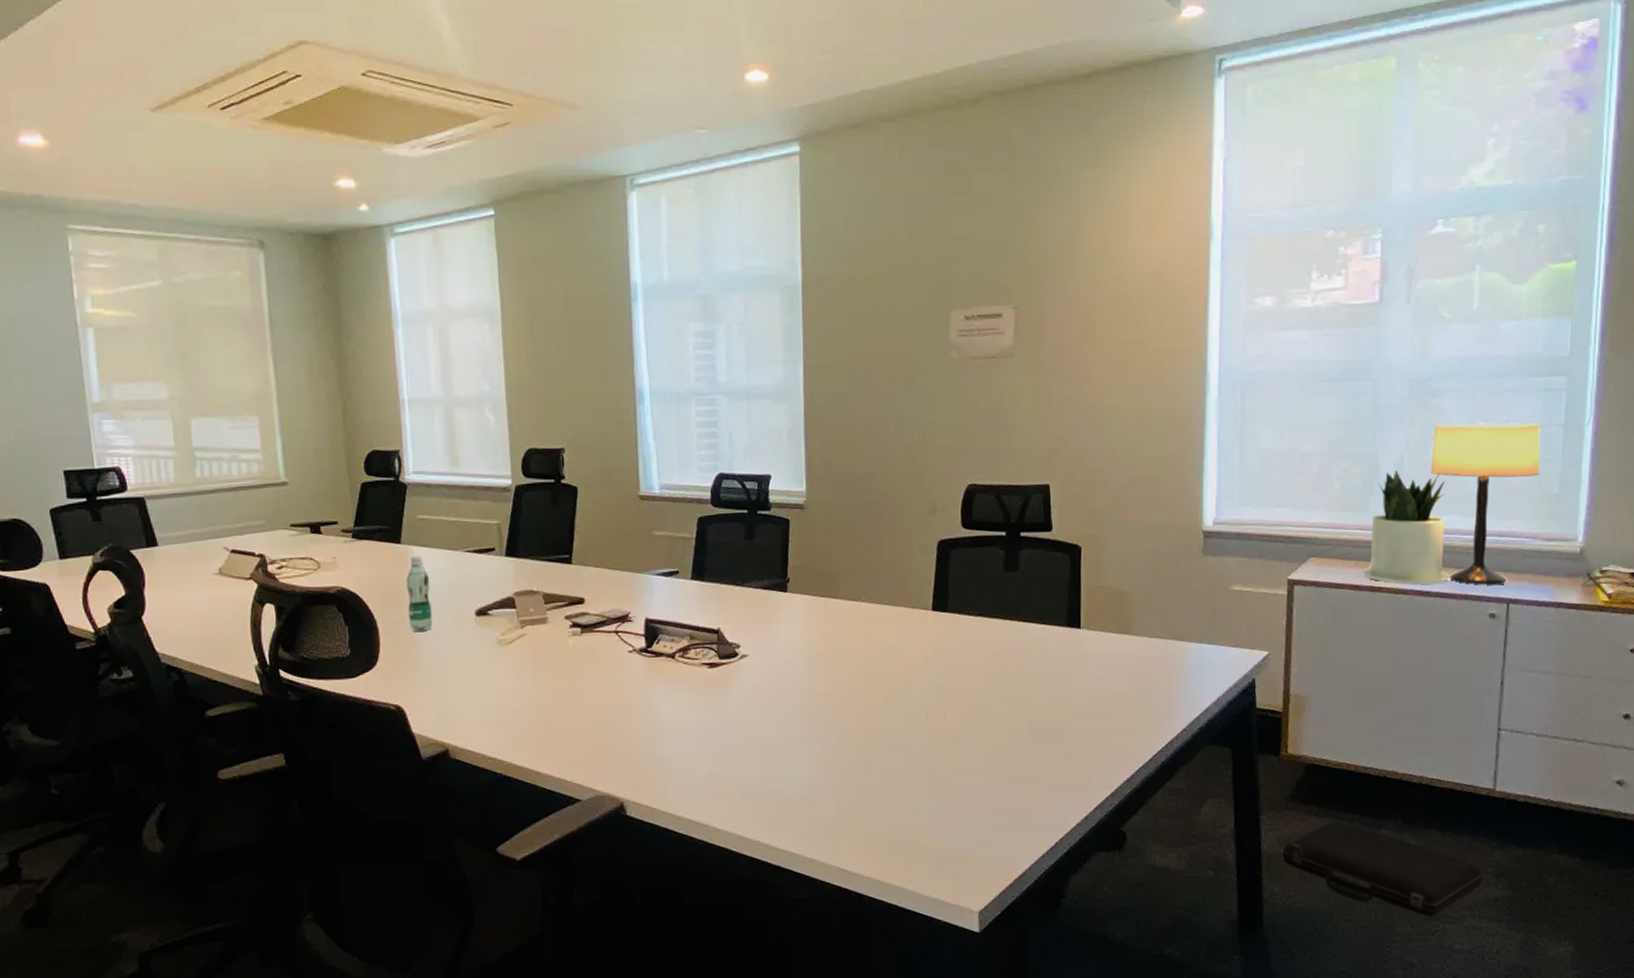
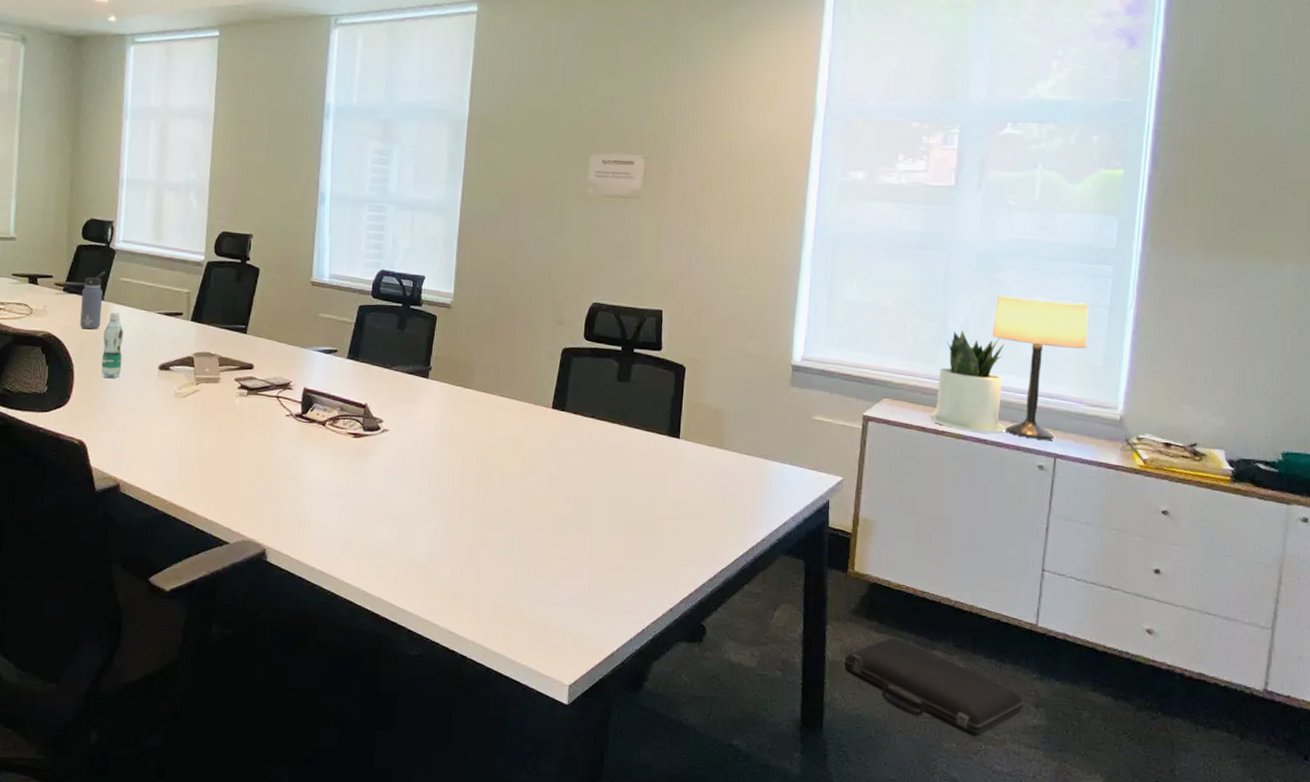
water bottle: none [375,509,402,579] -> present [80,271,106,330]

